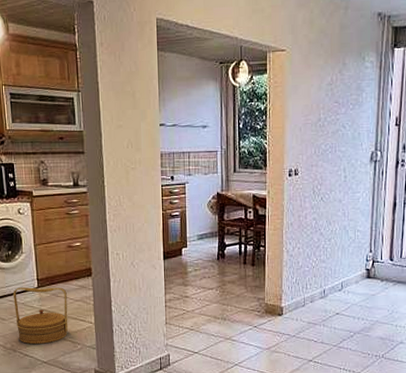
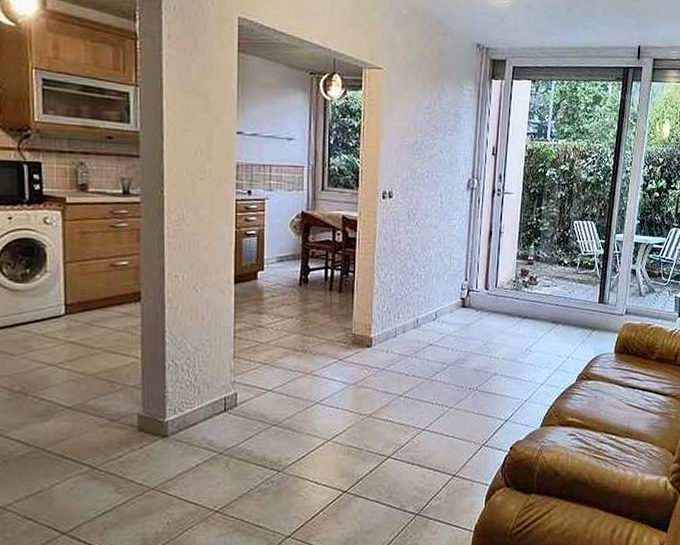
basket: present [13,287,68,344] -> none [28,314,106,385]

